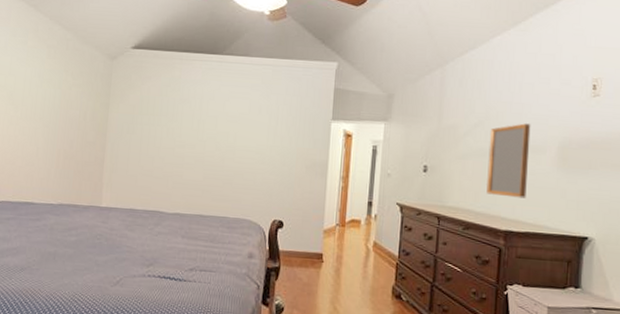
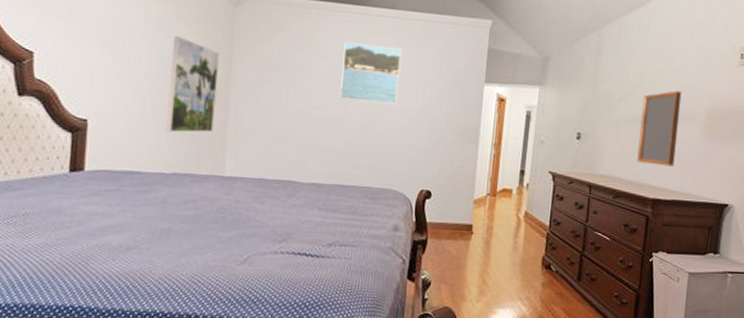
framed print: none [54,87,99,169] -> present [166,36,219,133]
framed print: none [200,87,255,141] -> present [340,42,402,104]

